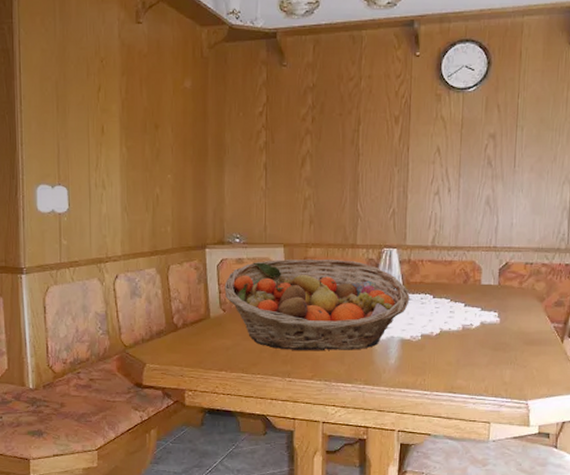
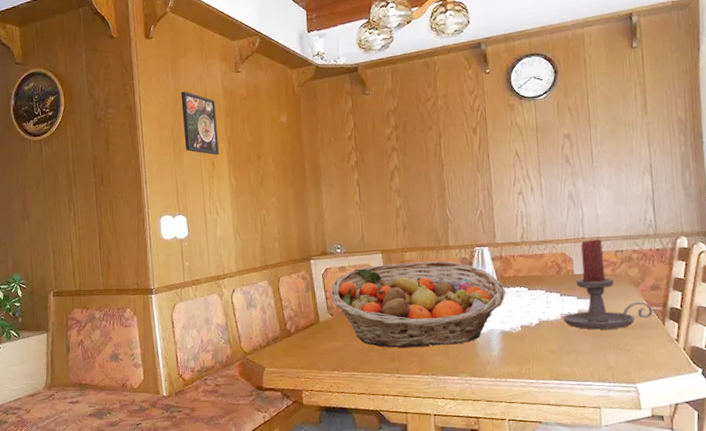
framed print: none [69,39,111,119] -> present [180,91,220,155]
candle holder: none [464,248,554,344] -> present [562,238,653,330]

